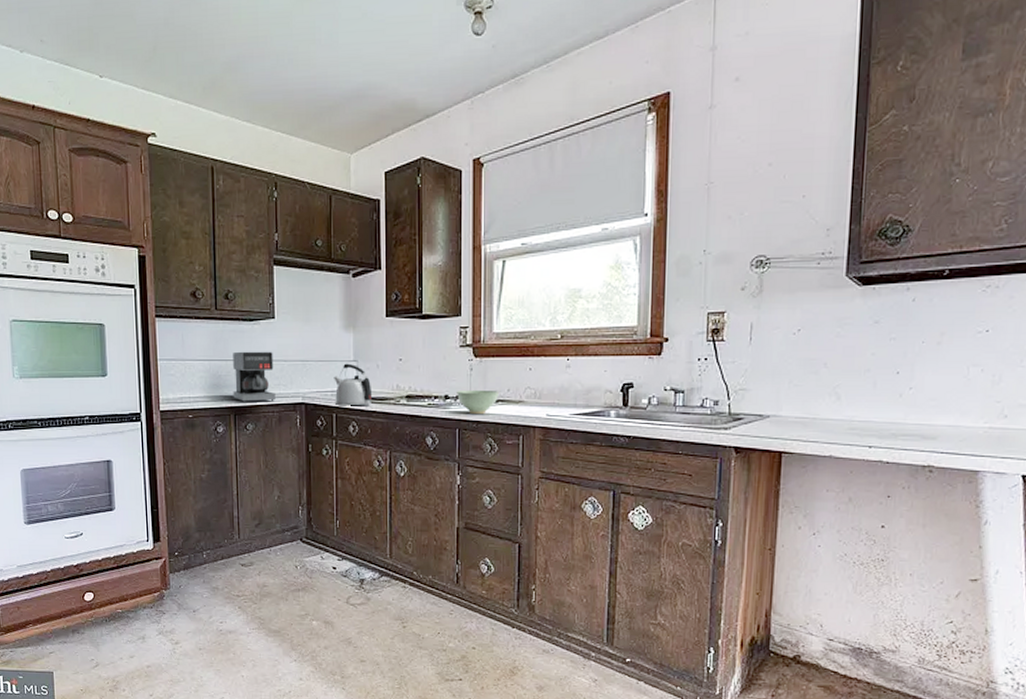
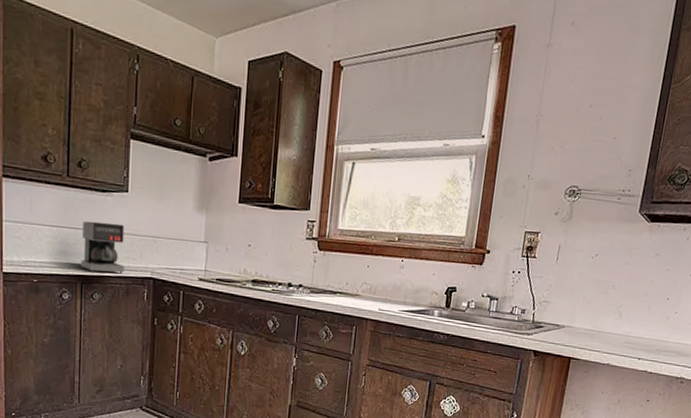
kettle: present [334,363,373,406] -> none [183,243,220,286]
bowl: present [457,389,500,415] -> none [299,280,339,304]

